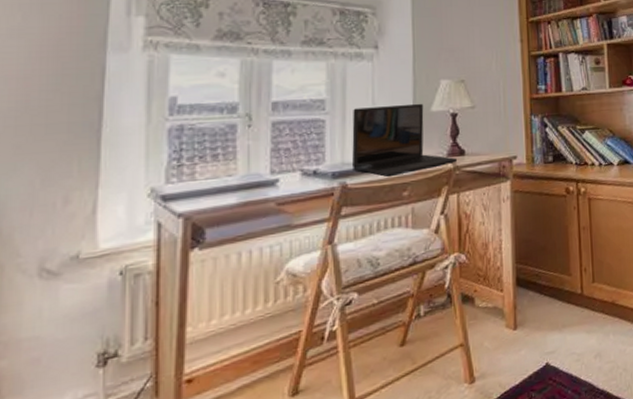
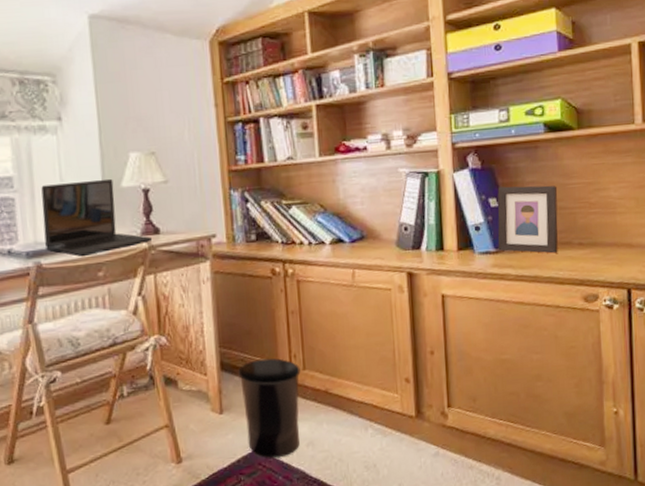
waste bin: none [533,272,590,372] -> present [238,358,301,458]

